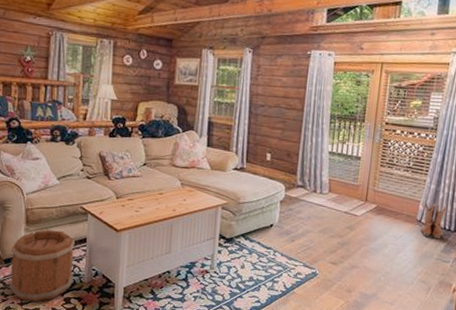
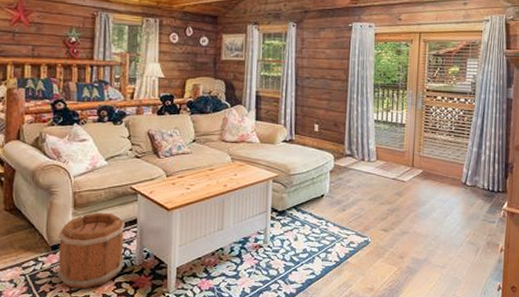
boots: present [420,203,447,240] -> none [466,166,489,201]

